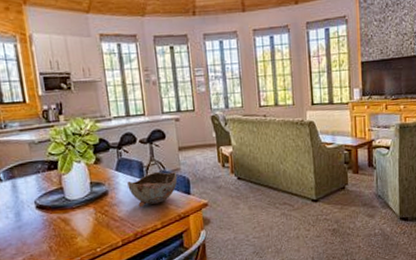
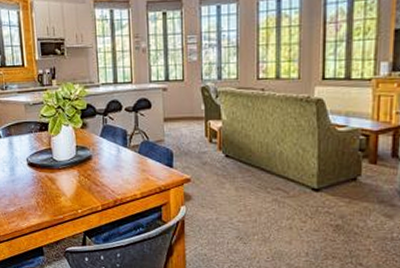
bowl: present [127,171,178,208] -> none [111,141,161,176]

